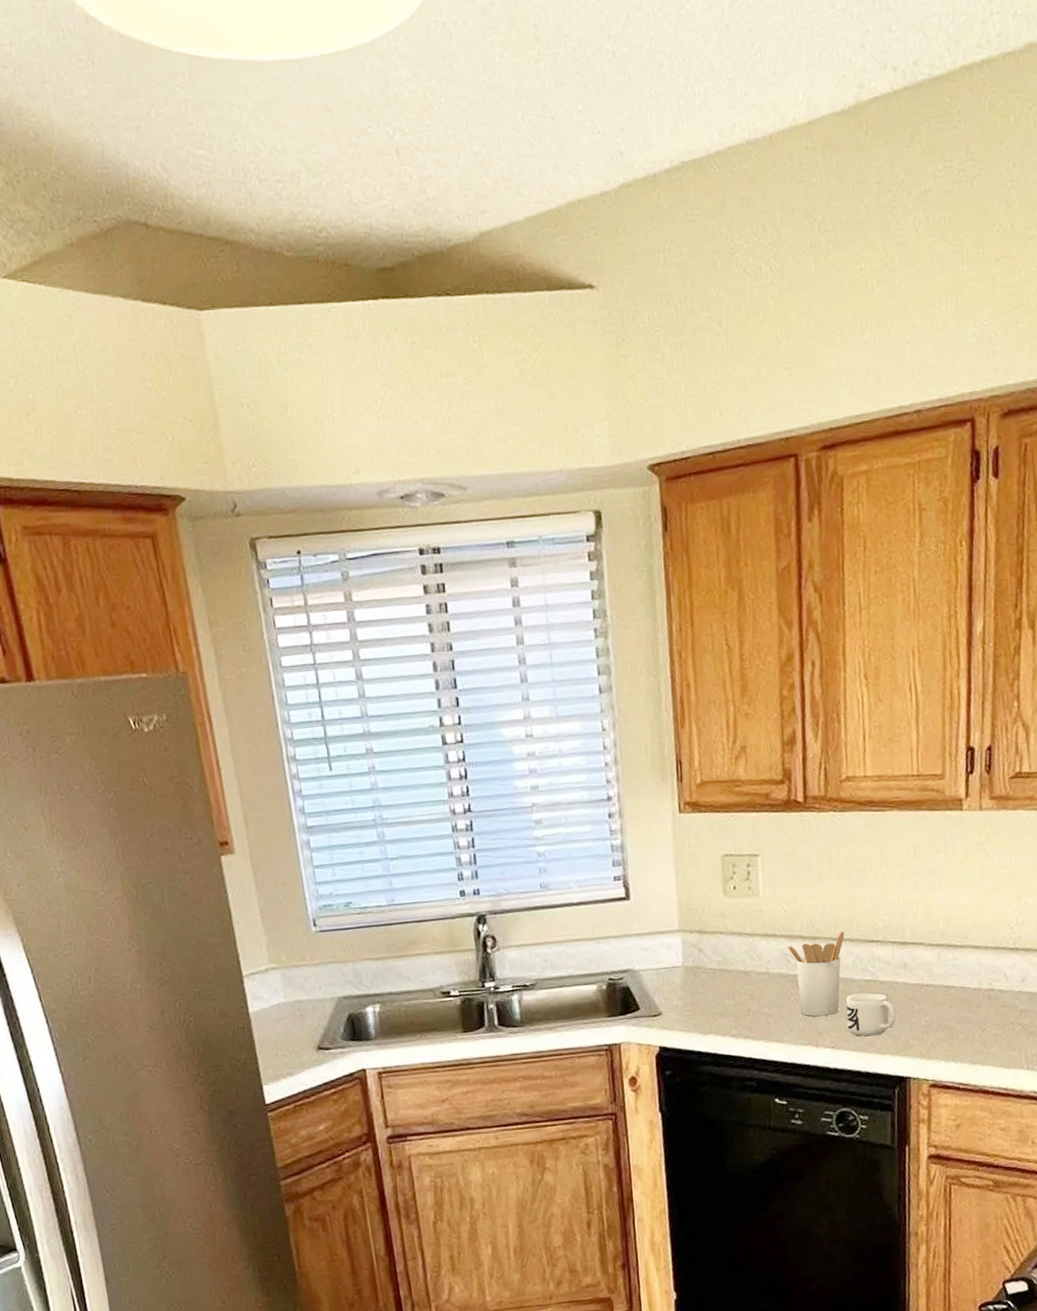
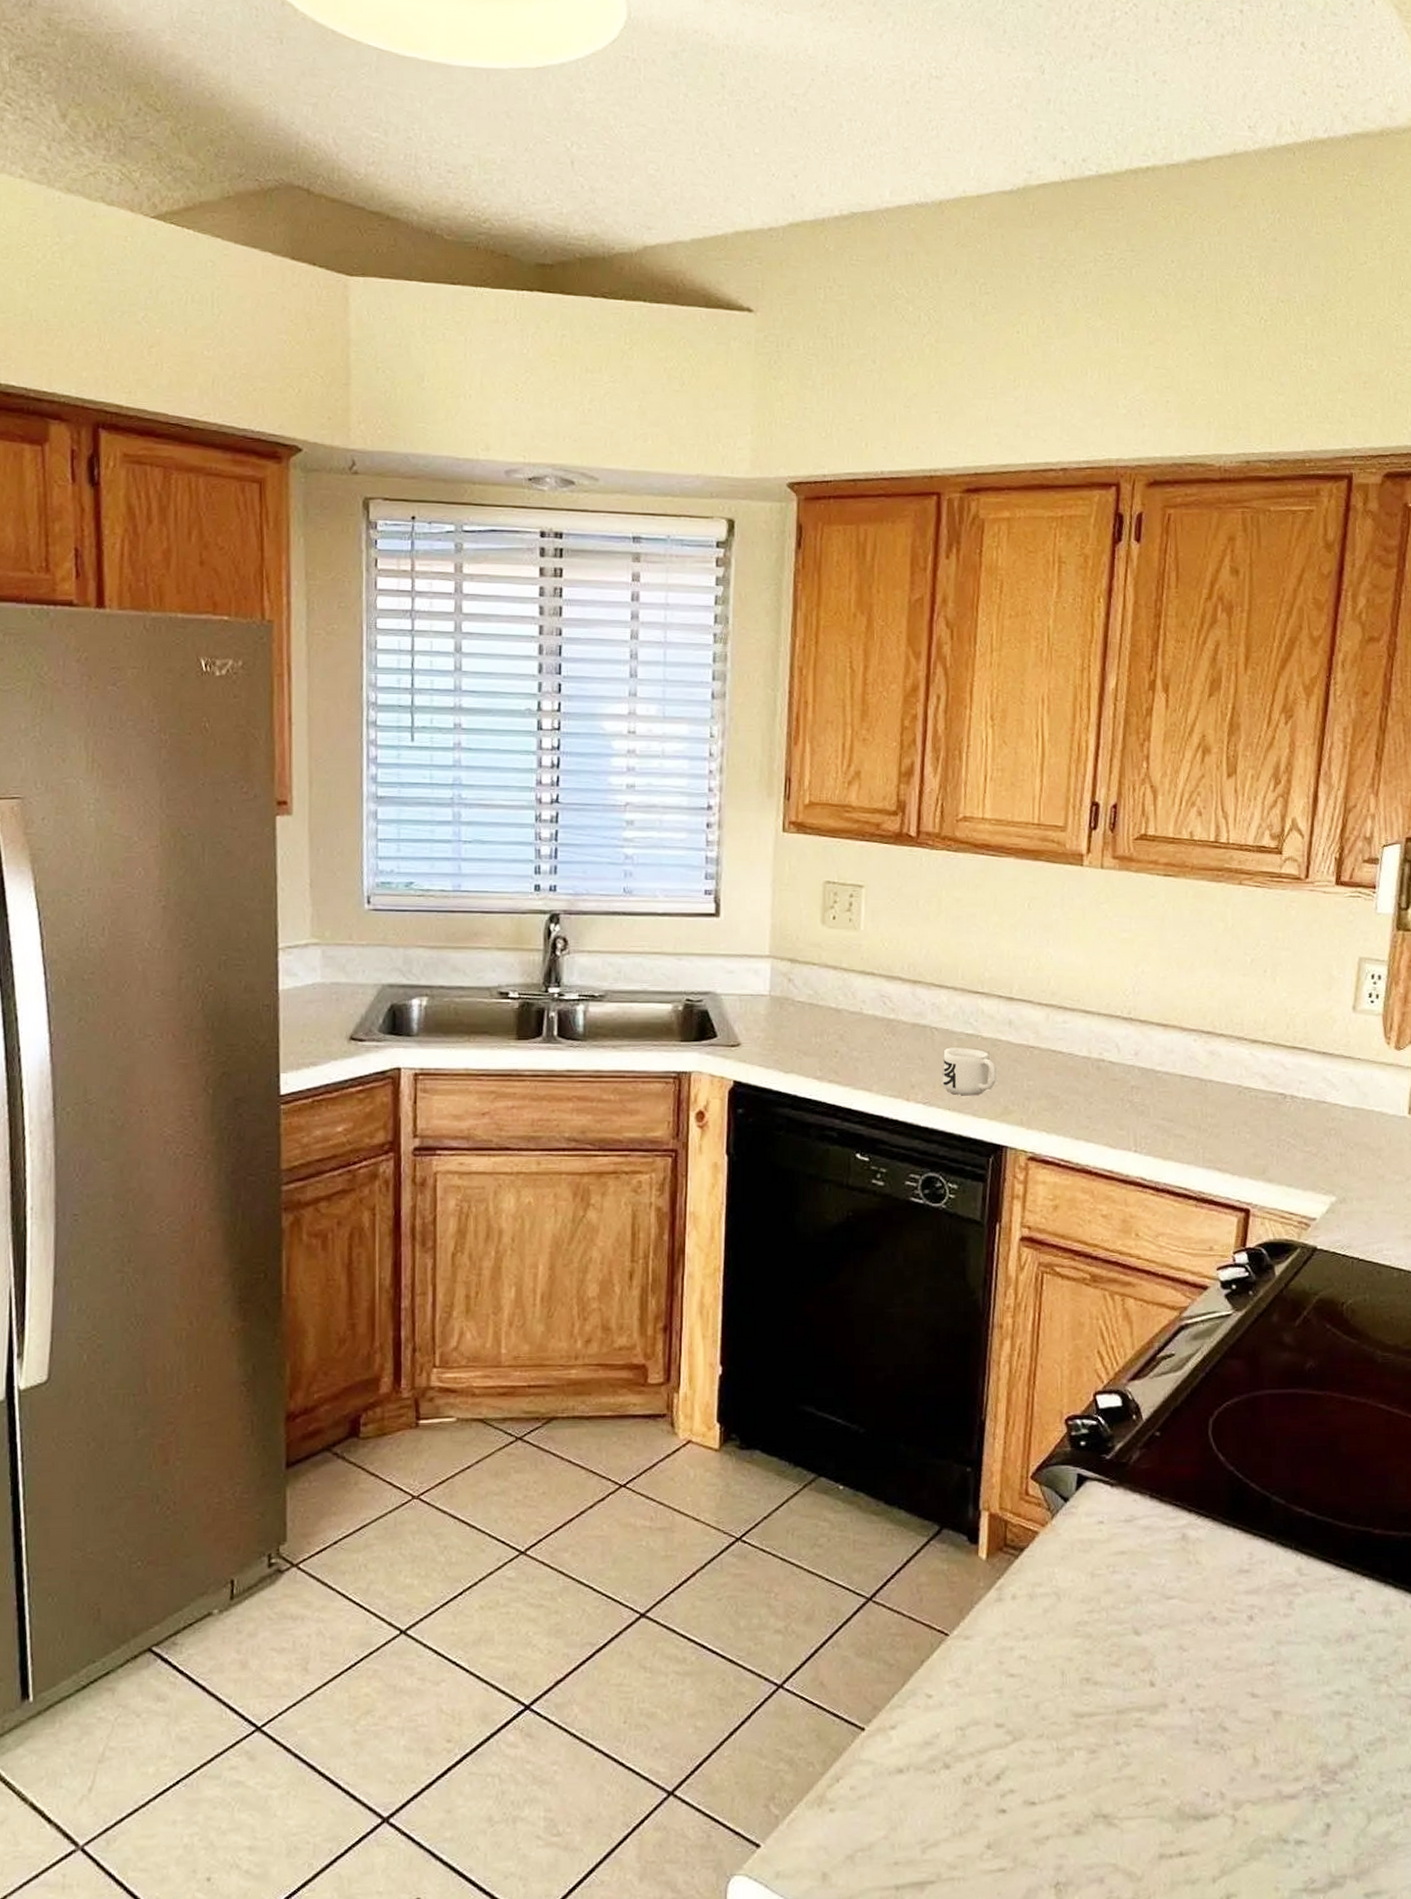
utensil holder: present [787,931,845,1017] -> none [884,978,948,1068]

